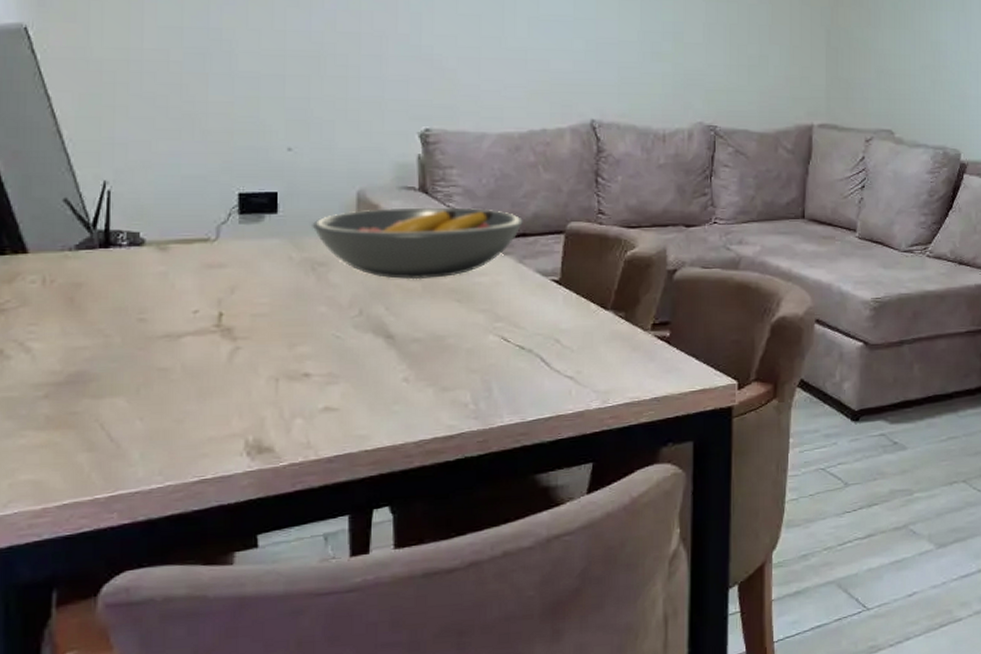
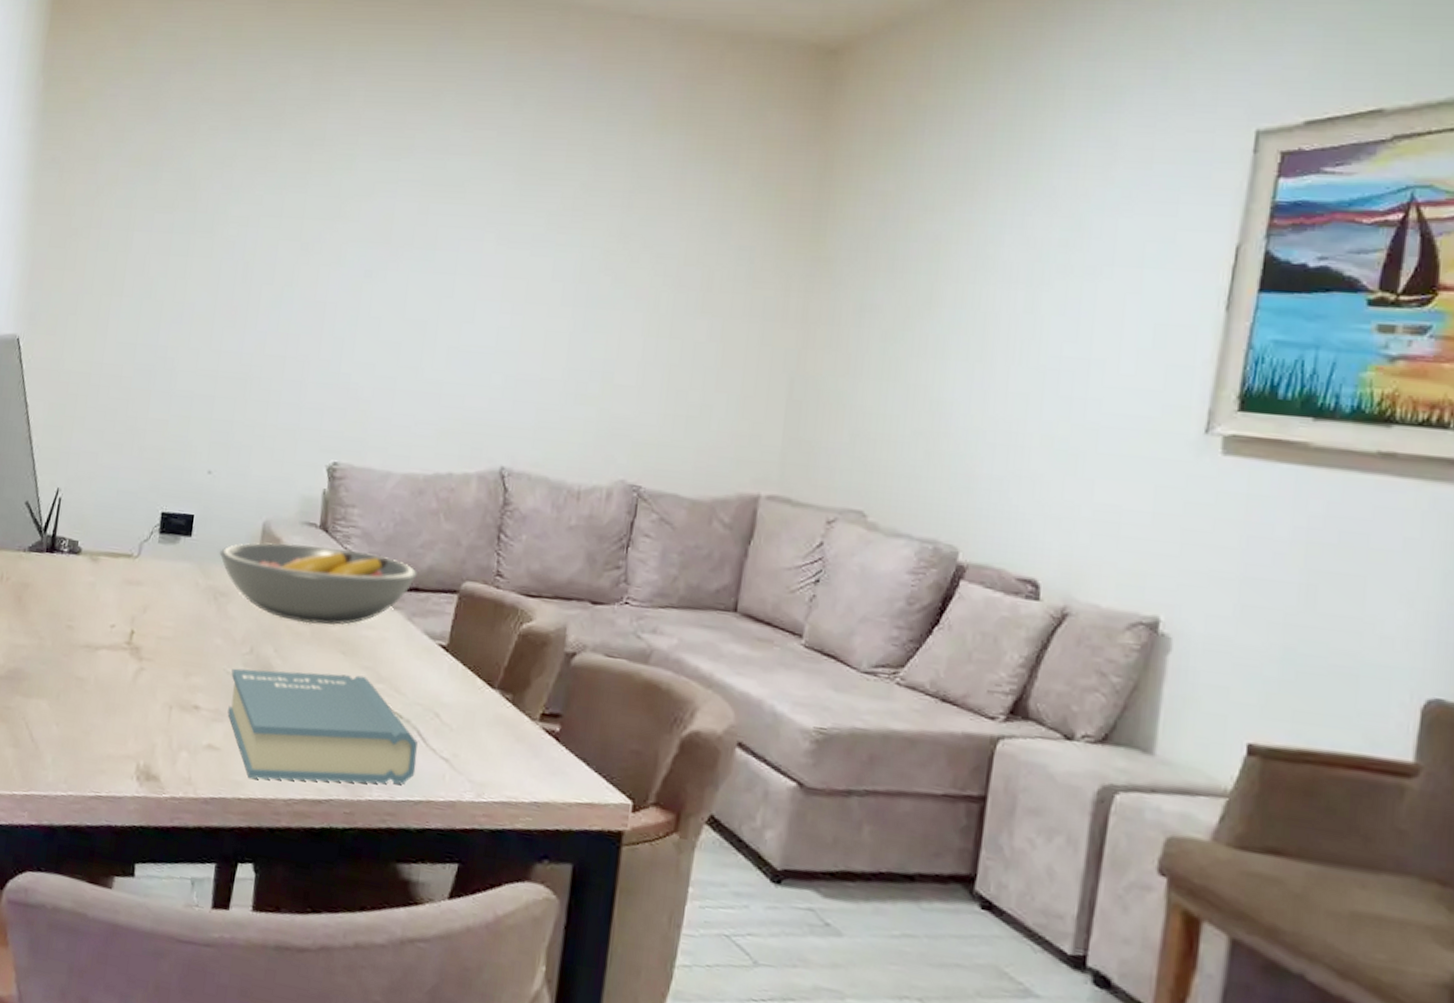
book: none [341,318,542,431] -> present [227,668,418,785]

